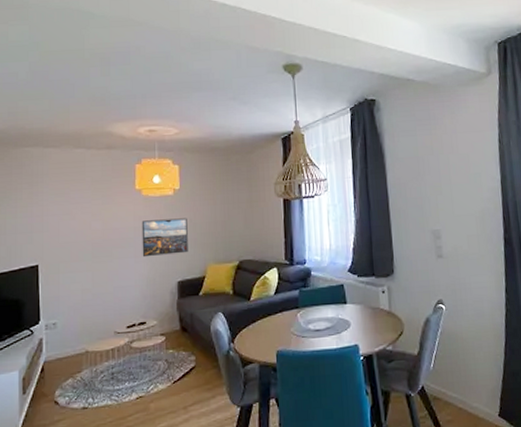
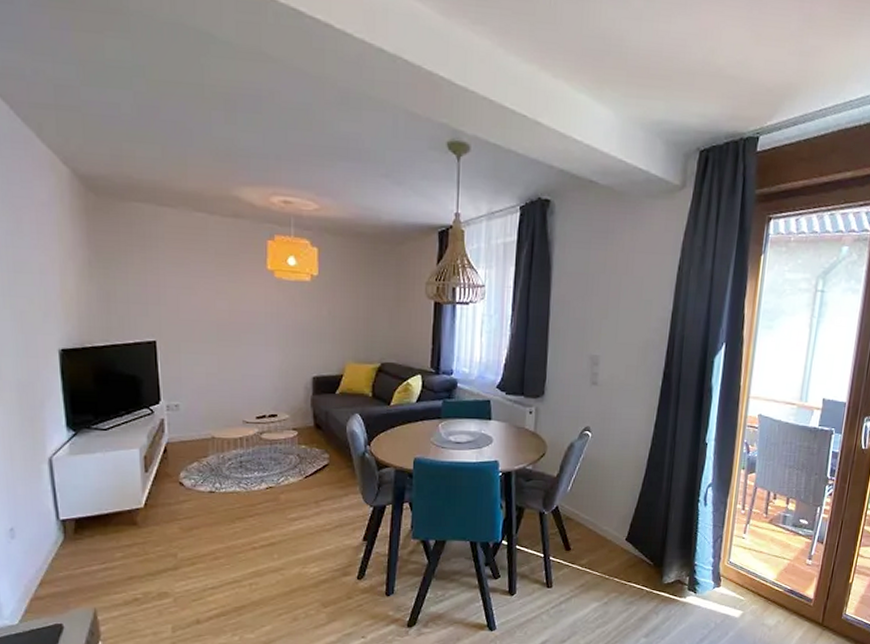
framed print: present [141,218,188,258] -> none [273,306,326,348]

